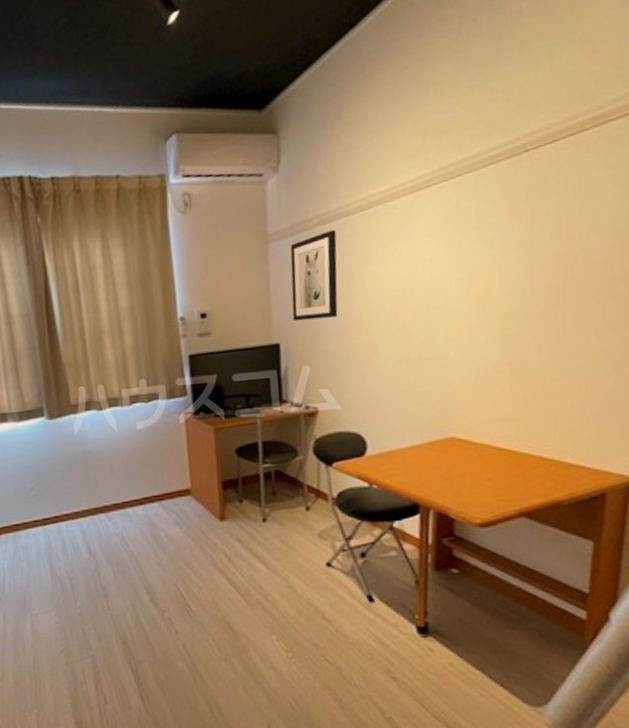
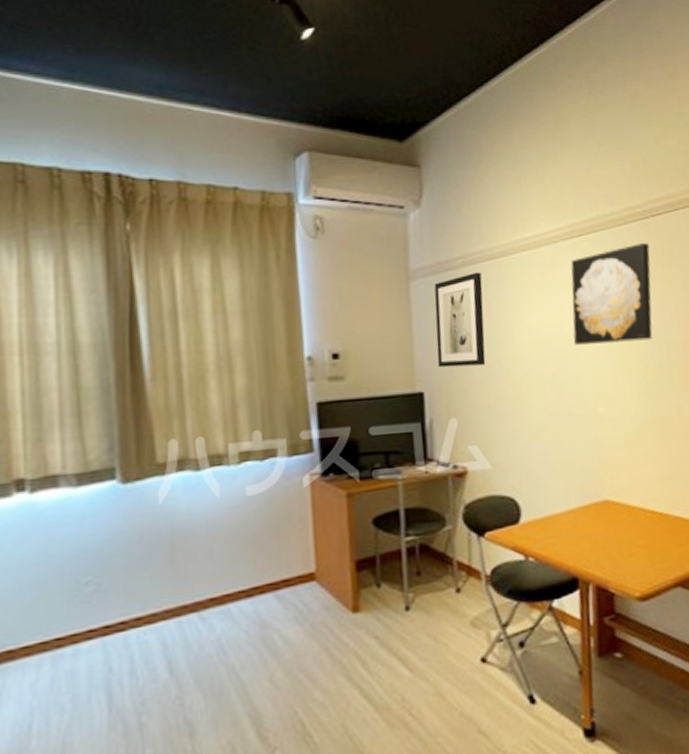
wall art: none [427,182,520,293] -> present [570,243,653,345]

